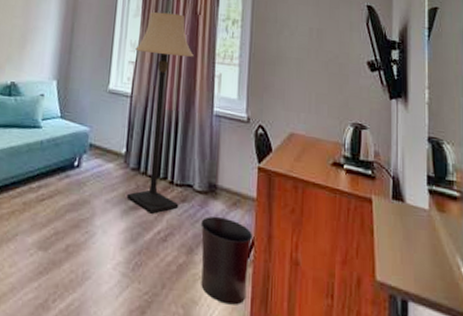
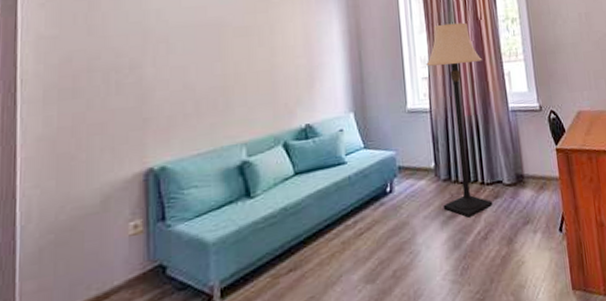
waste bin: present [200,216,253,305] -> none [515,202,565,280]

